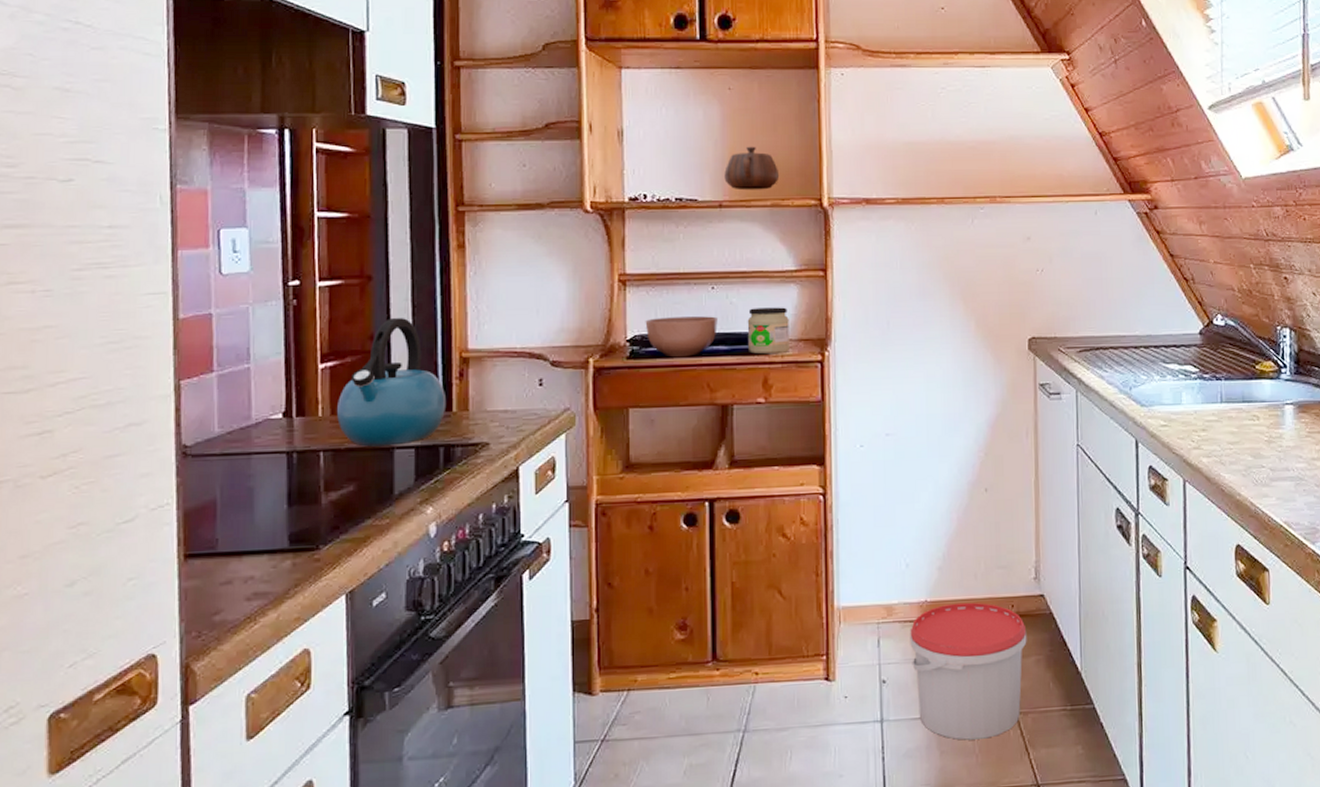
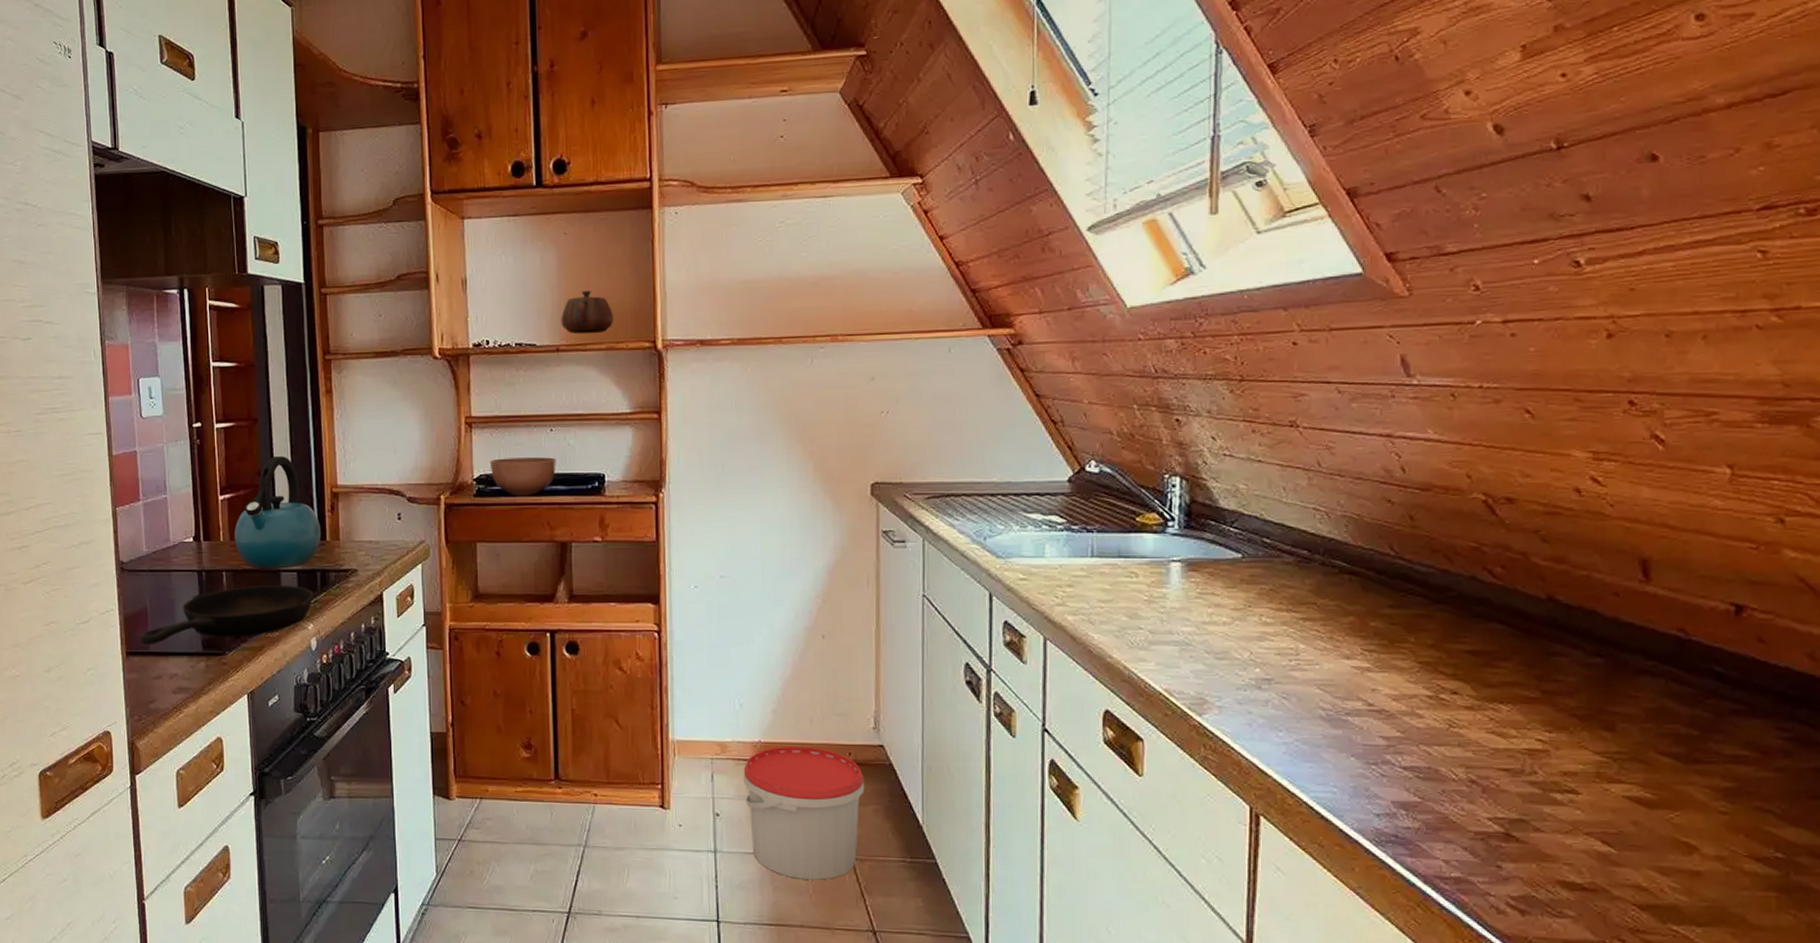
frying pan: none [205,464,435,545] -> present [140,585,314,645]
jar: present [747,307,789,355] -> none [584,449,625,495]

